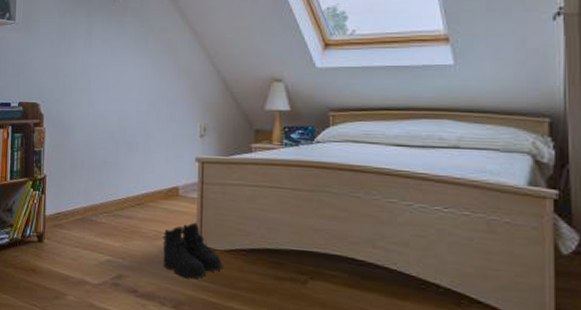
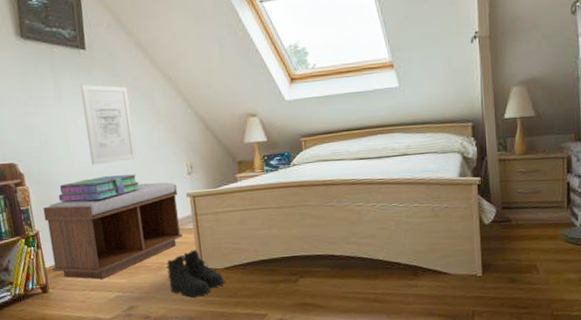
bench: none [51,140,187,238] -> present [43,182,183,280]
stack of books: none [70,127,149,152] -> present [58,174,140,202]
wall art: none [107,32,154,115] -> present [80,84,137,166]

